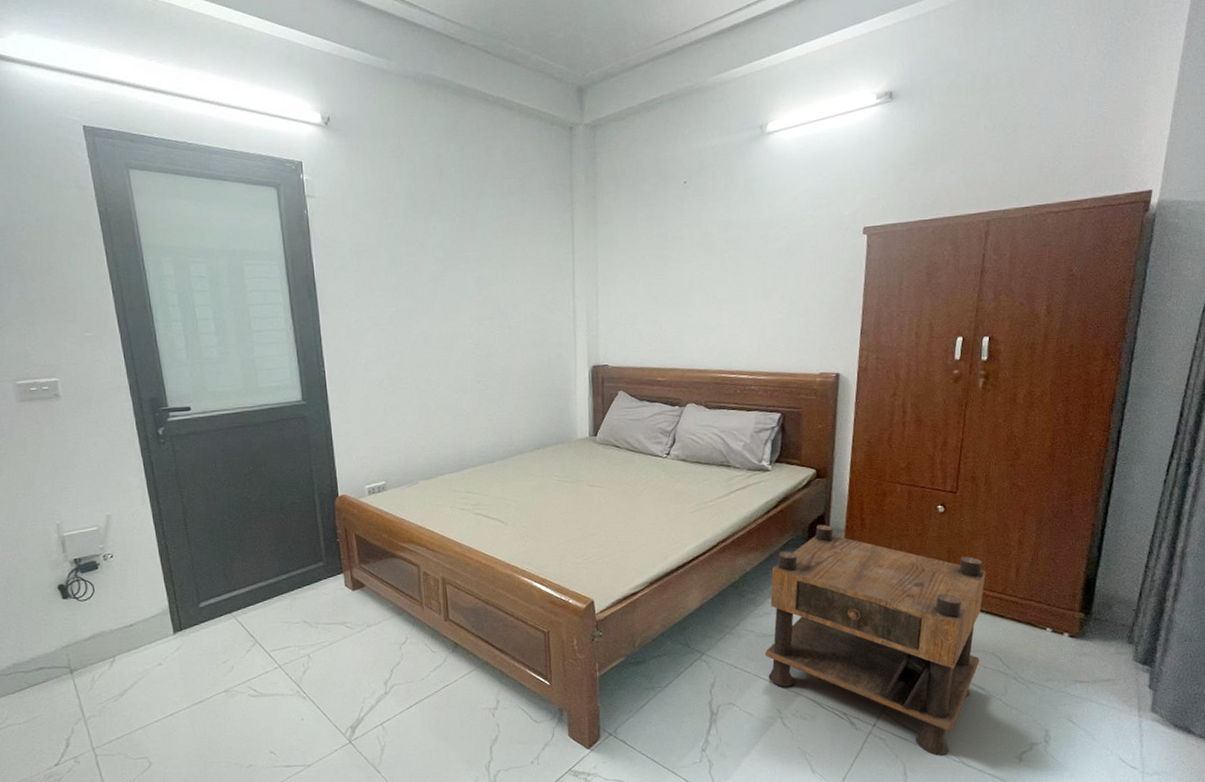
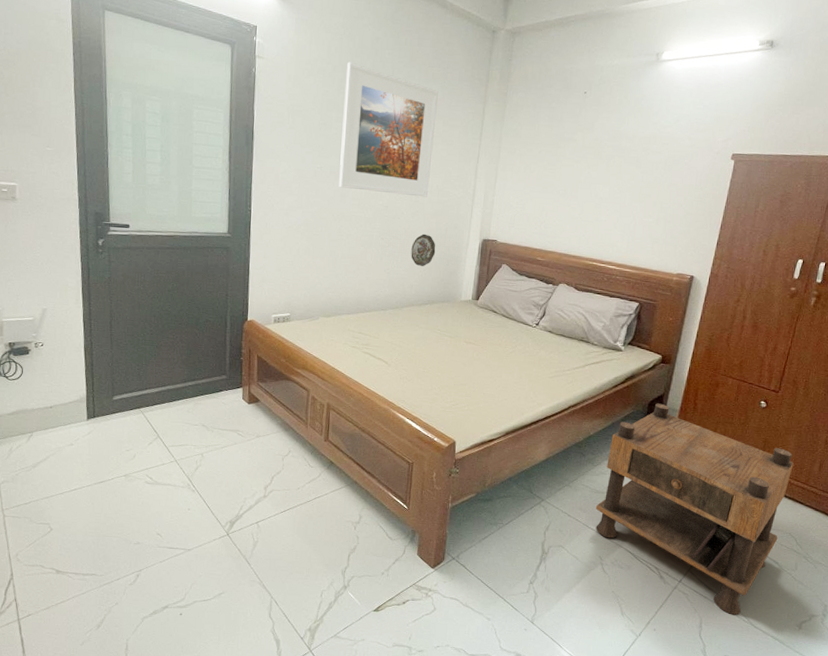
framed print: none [410,186,523,331] -> present [339,62,438,197]
decorative plate: none [512,369,541,407] -> present [411,233,436,266]

